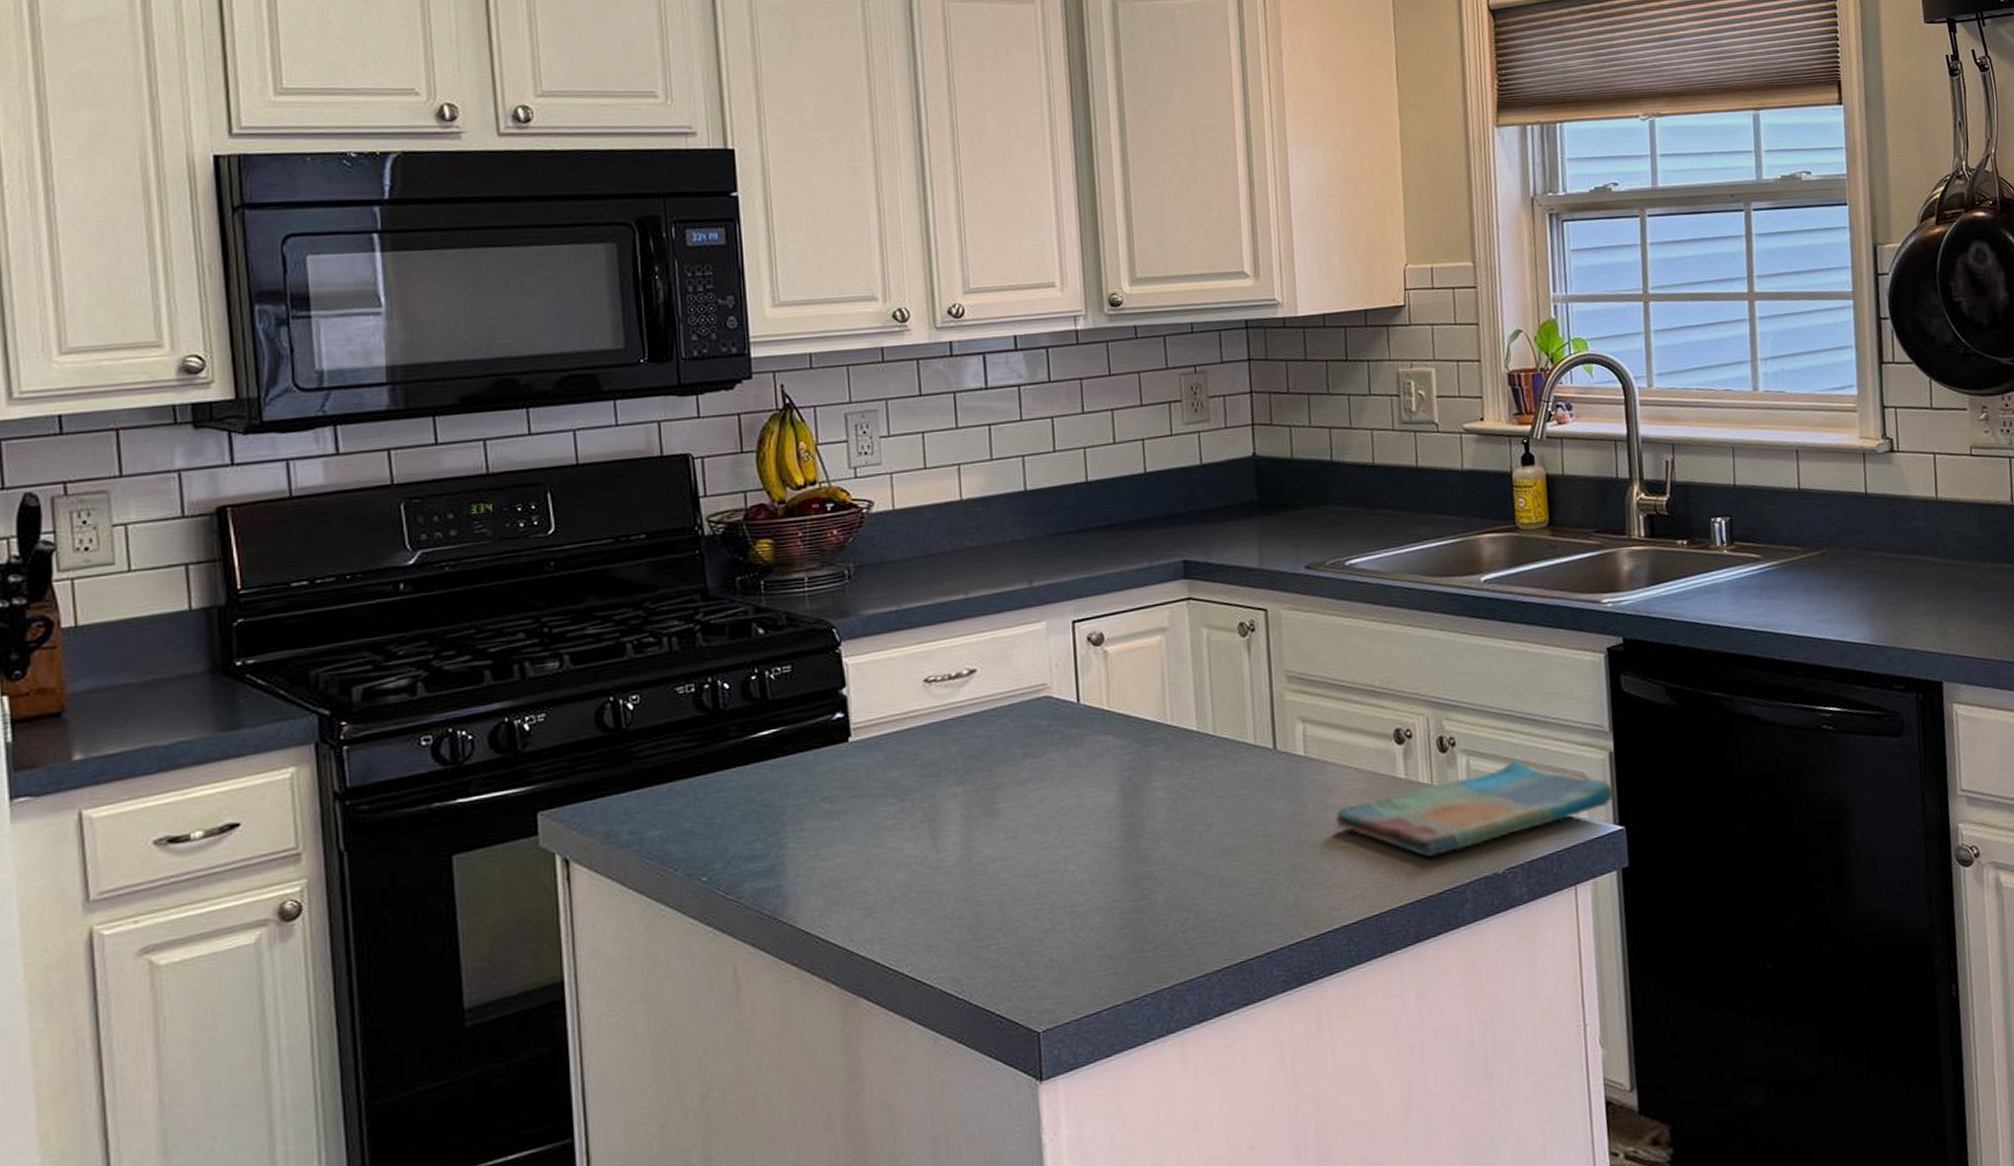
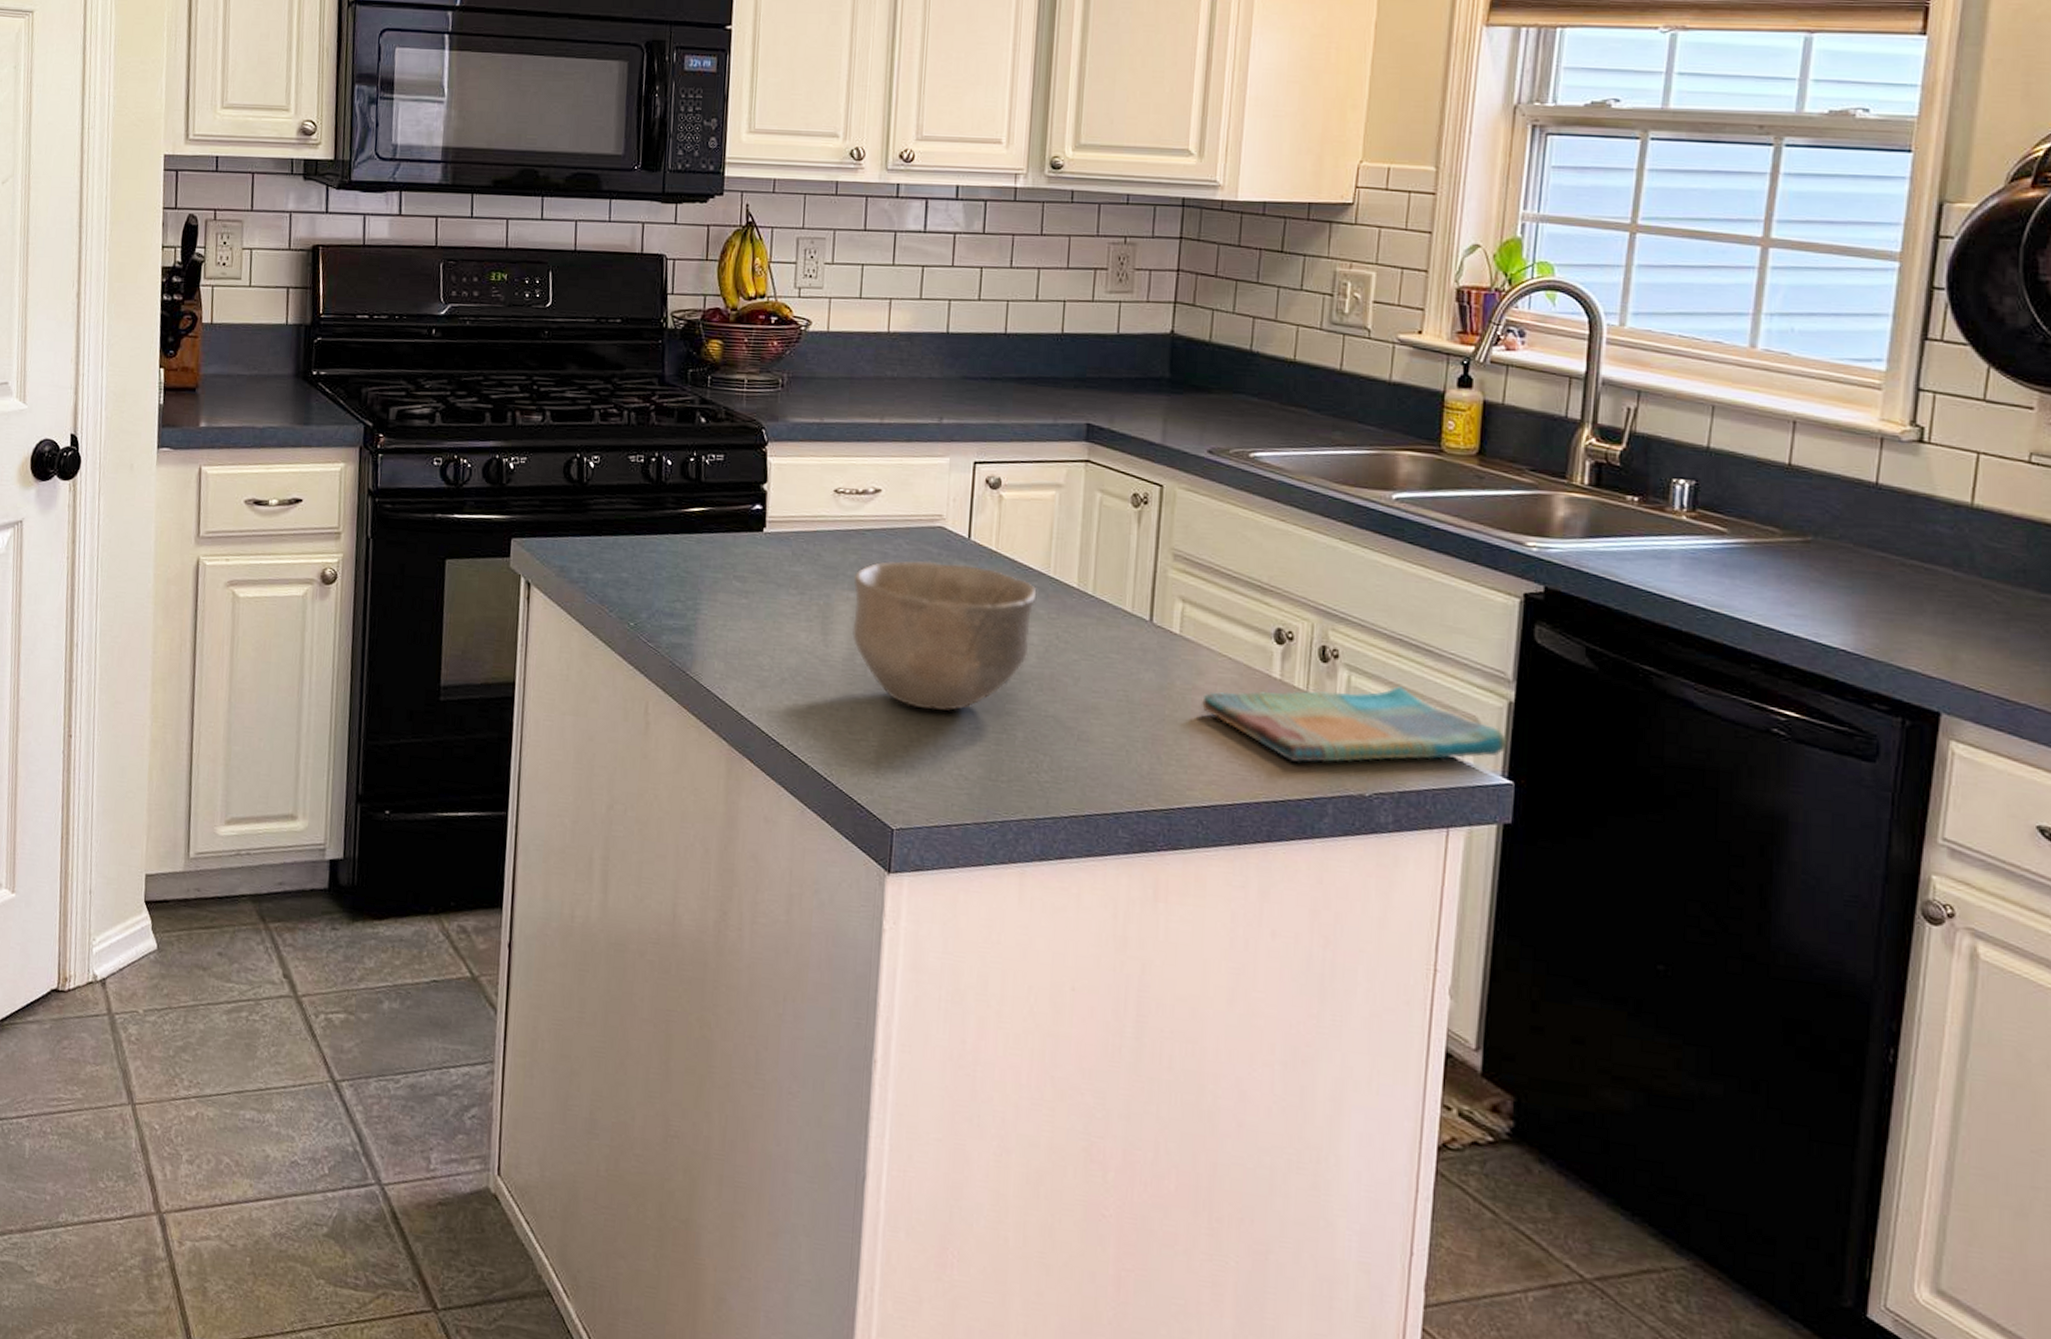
bowl: none [958,730,1157,896] -> present [853,560,1037,711]

